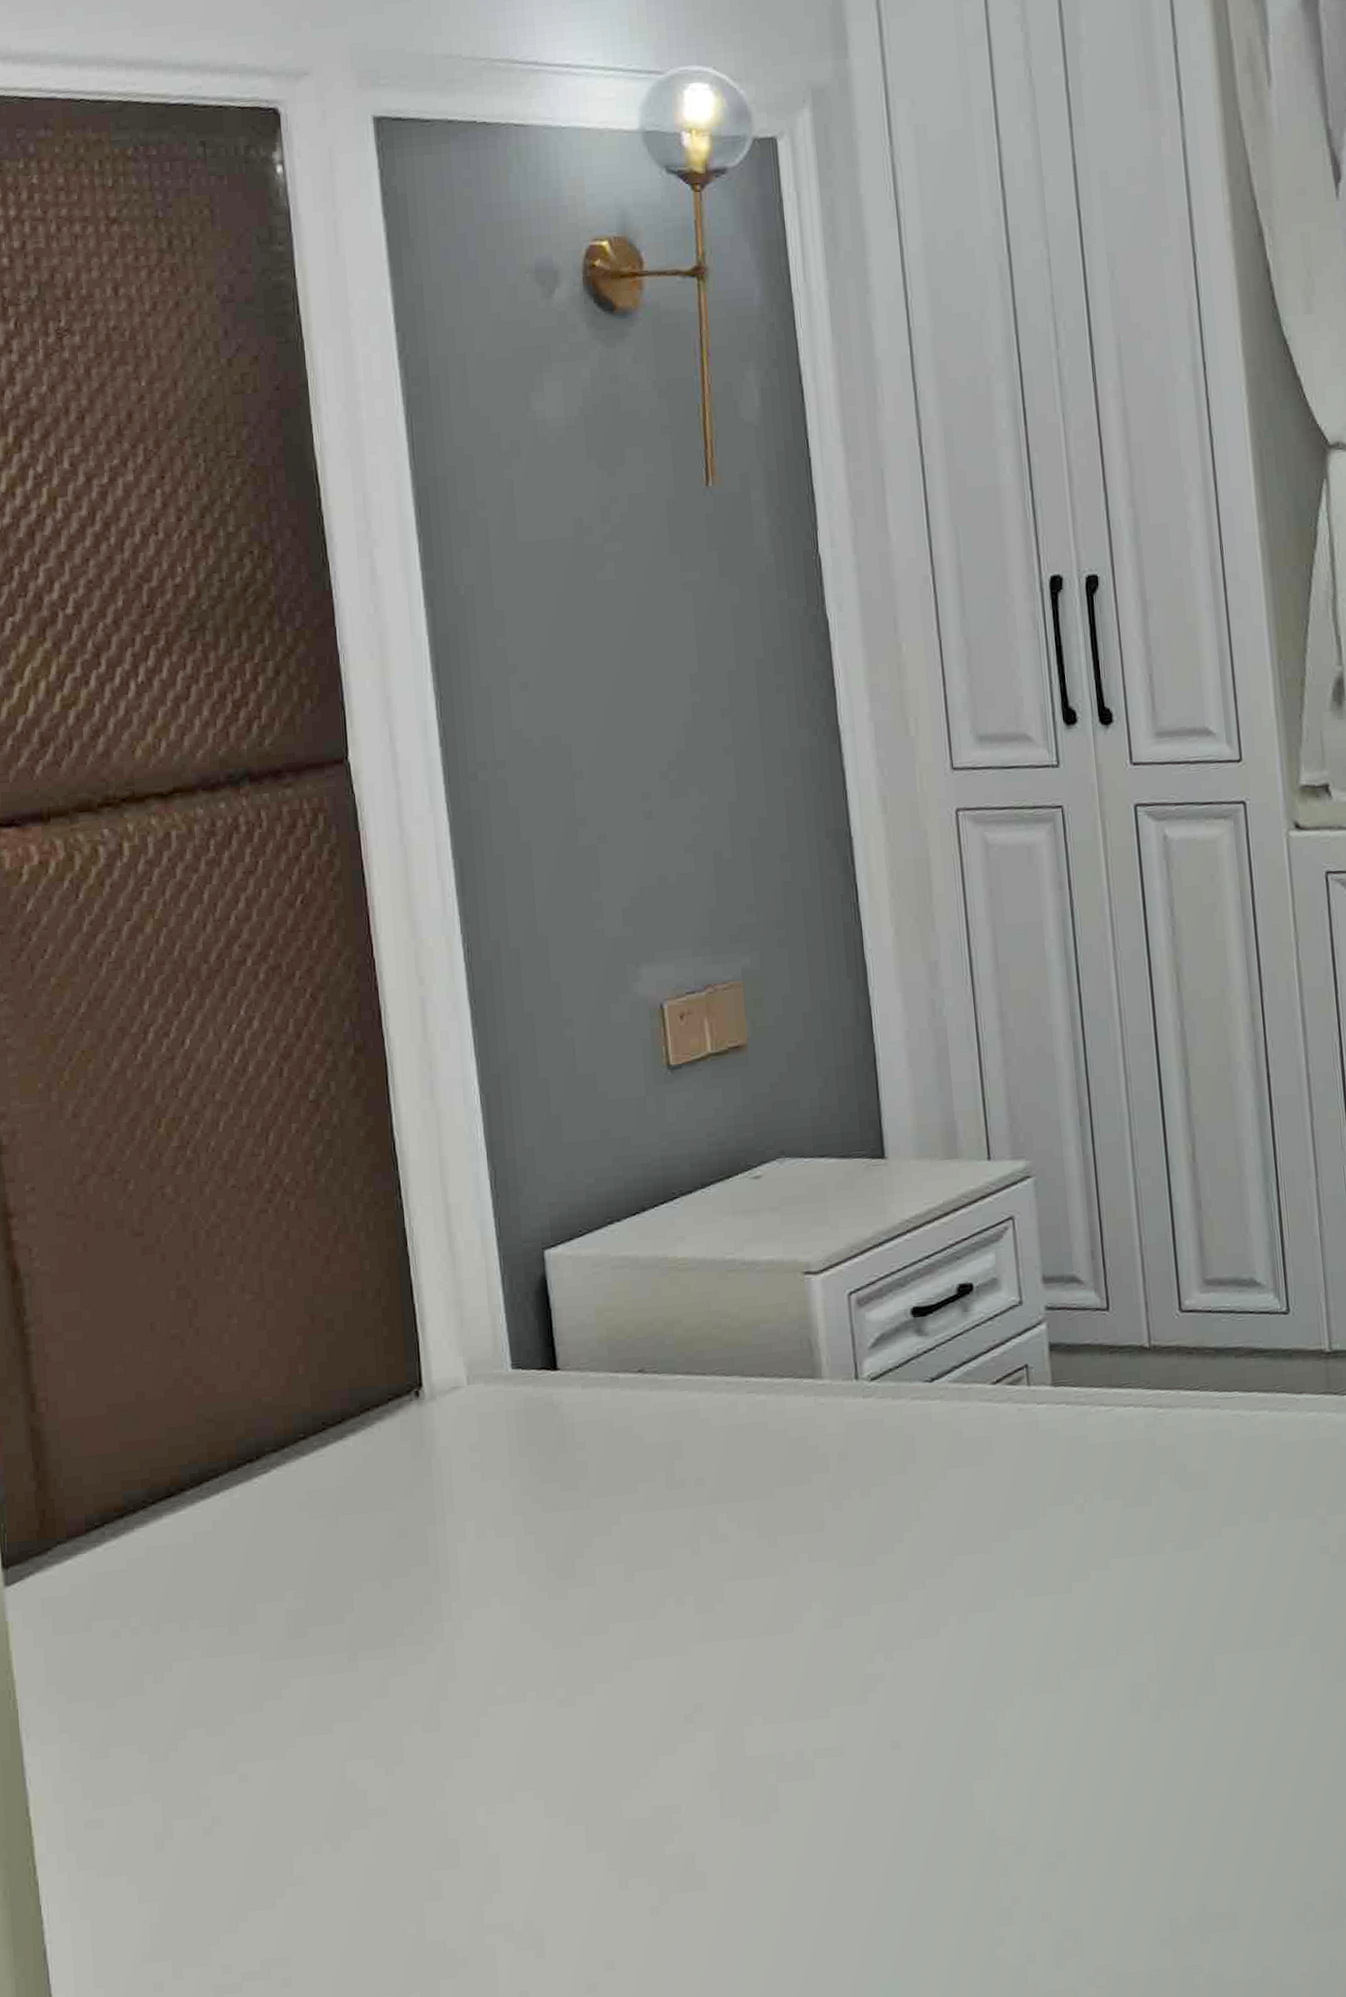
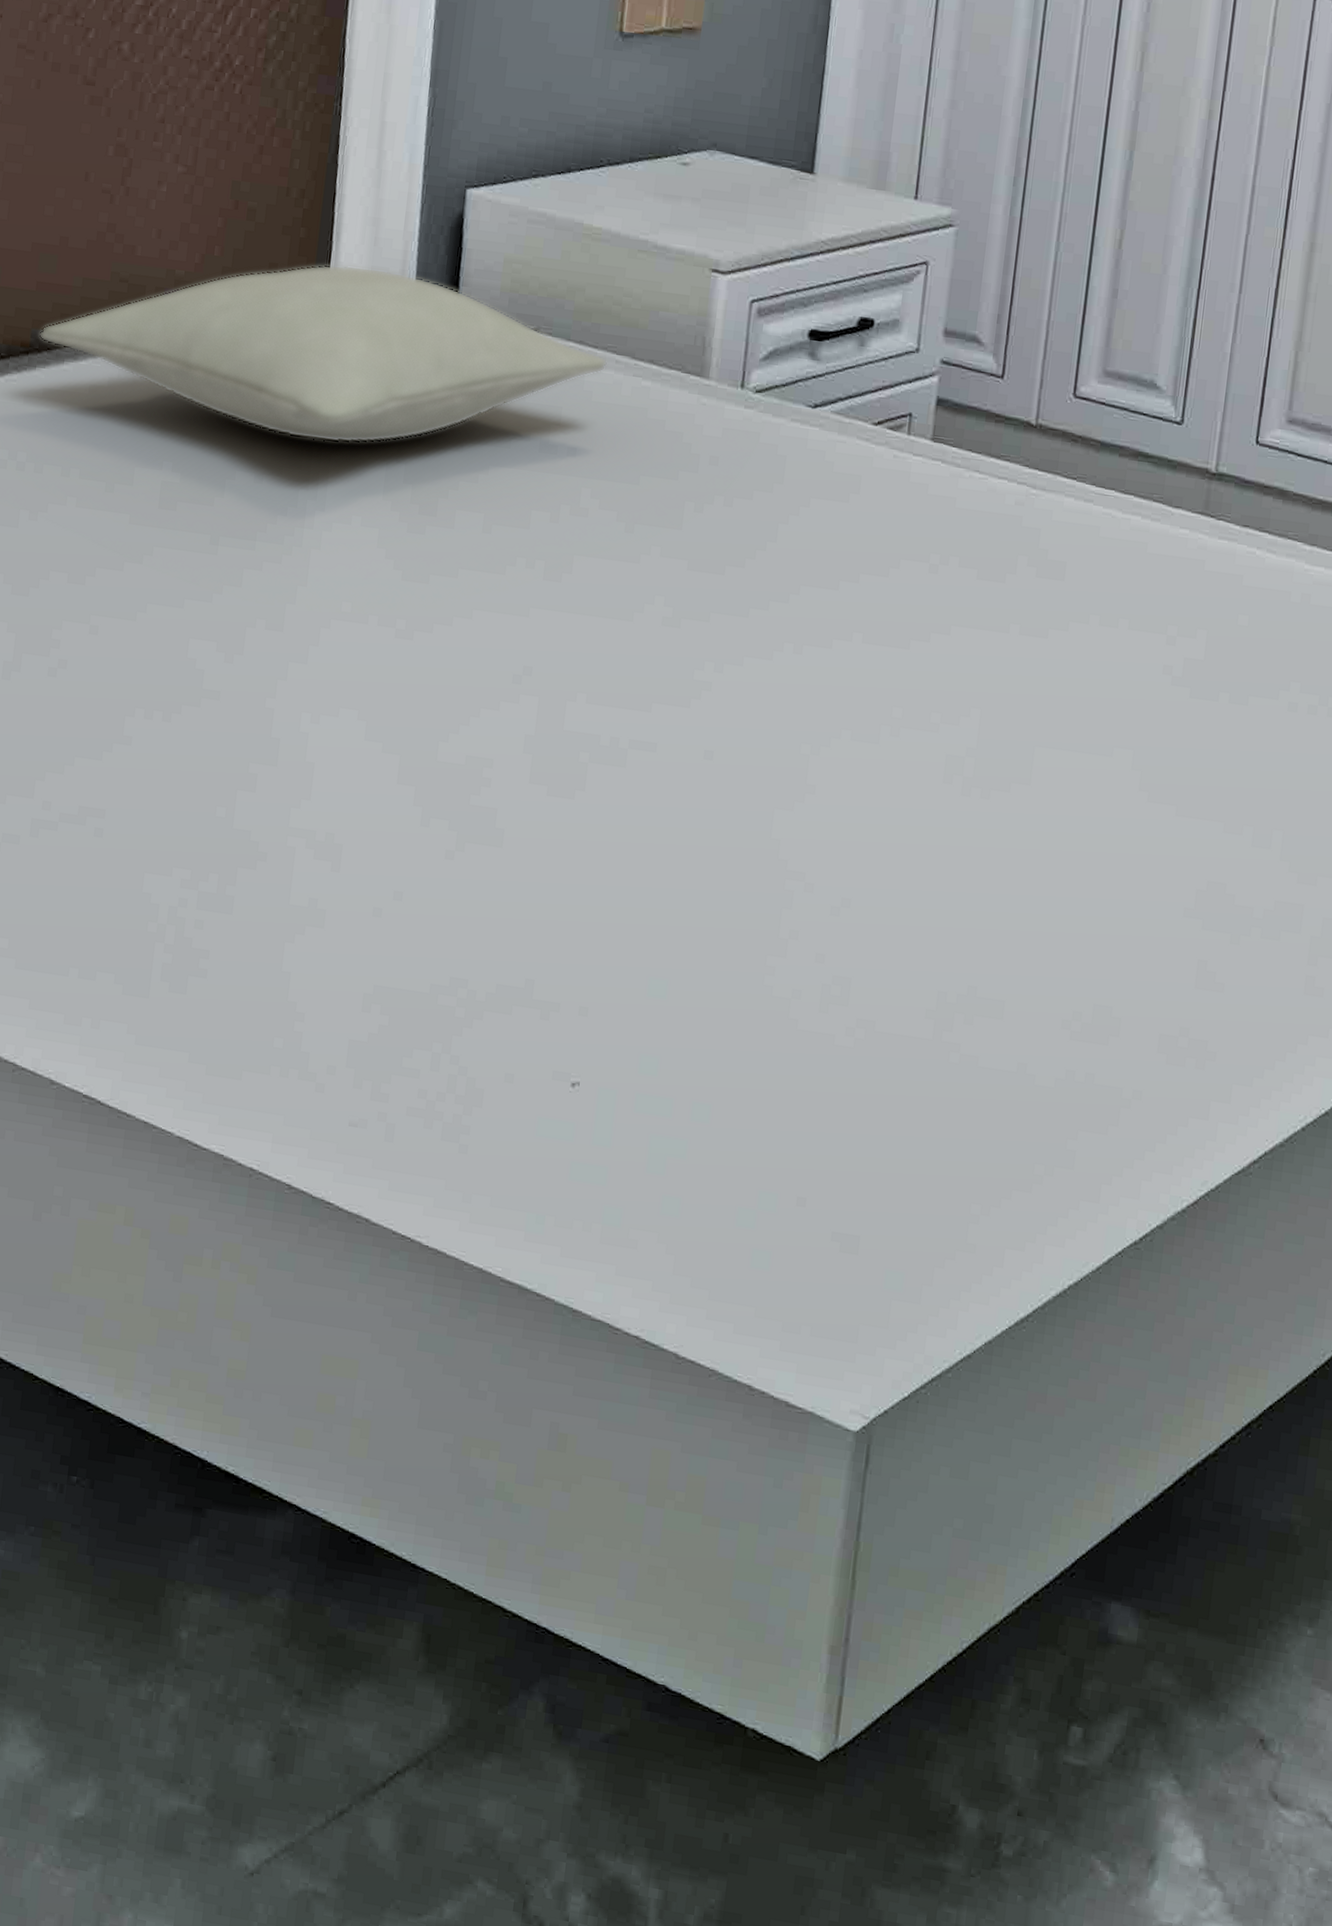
pillow: none [131,1347,718,1536] -> present [38,264,607,444]

